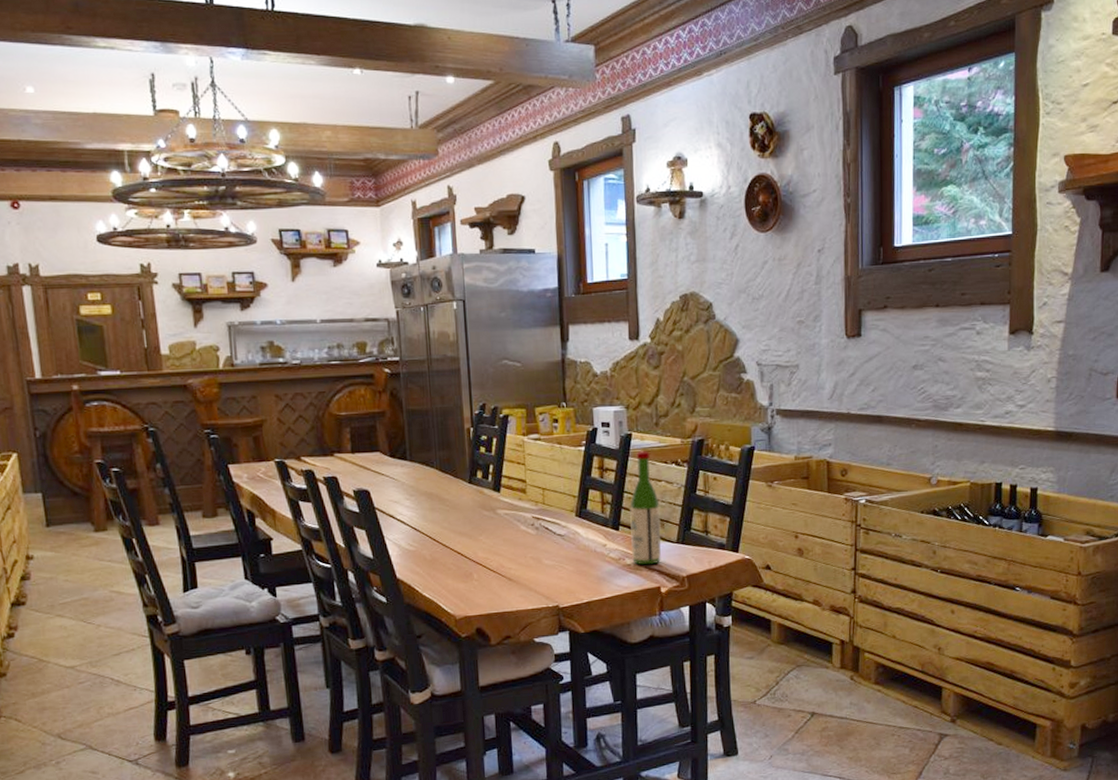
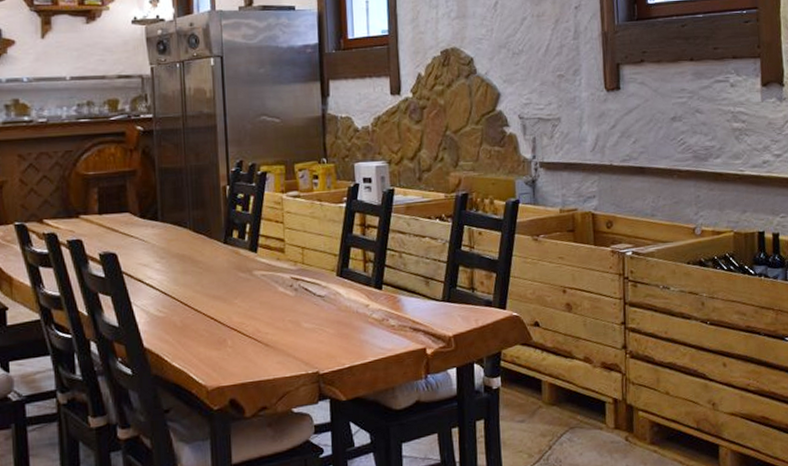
wine bottle: present [630,451,661,565] -> none [393,206,426,326]

